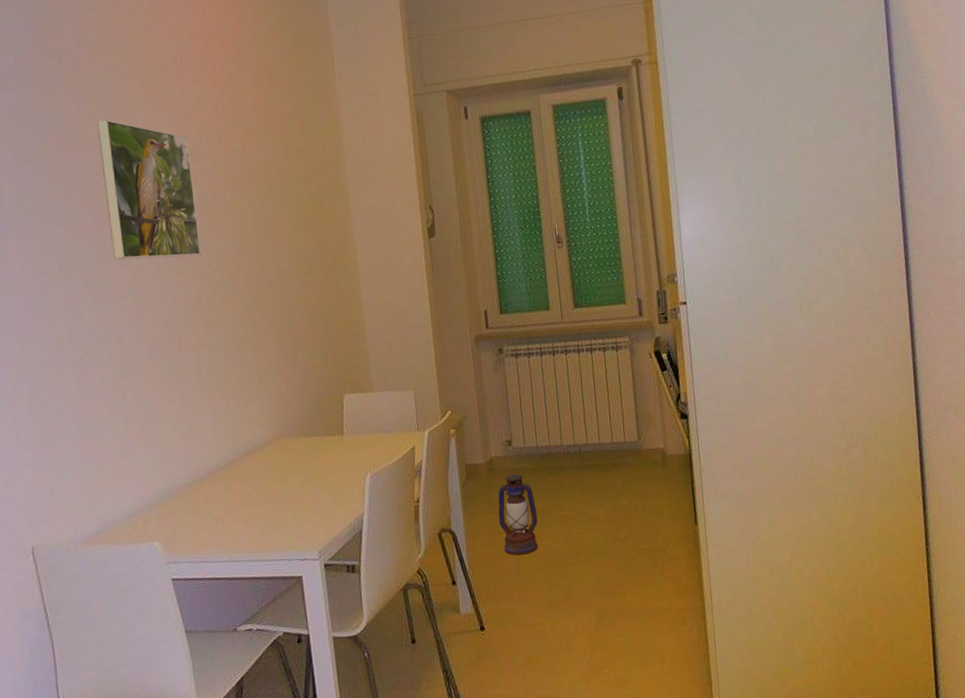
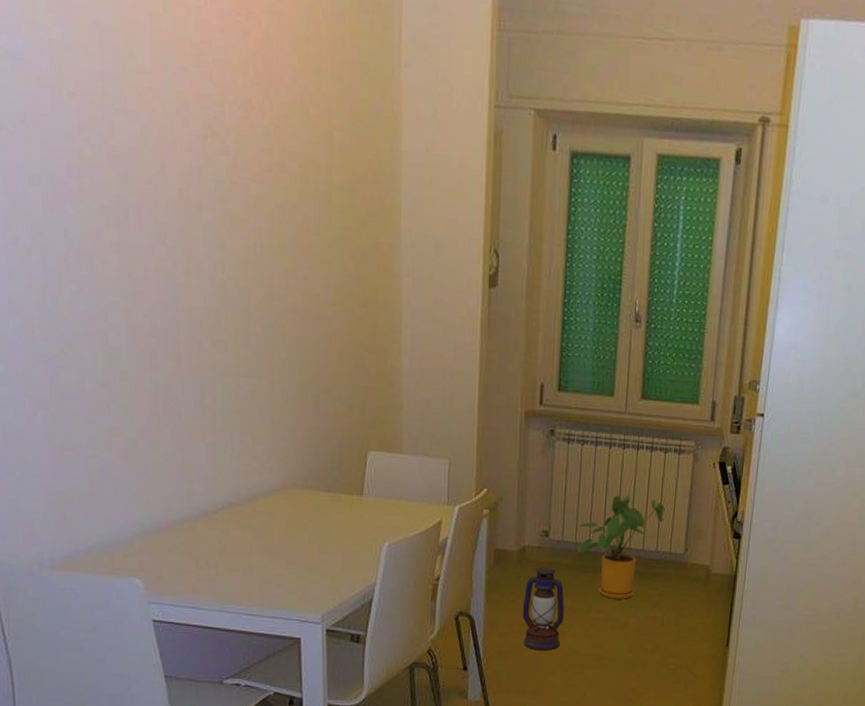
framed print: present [97,119,202,260] -> none [89,56,213,257]
house plant: none [535,394,613,495] -> present [576,495,665,599]

